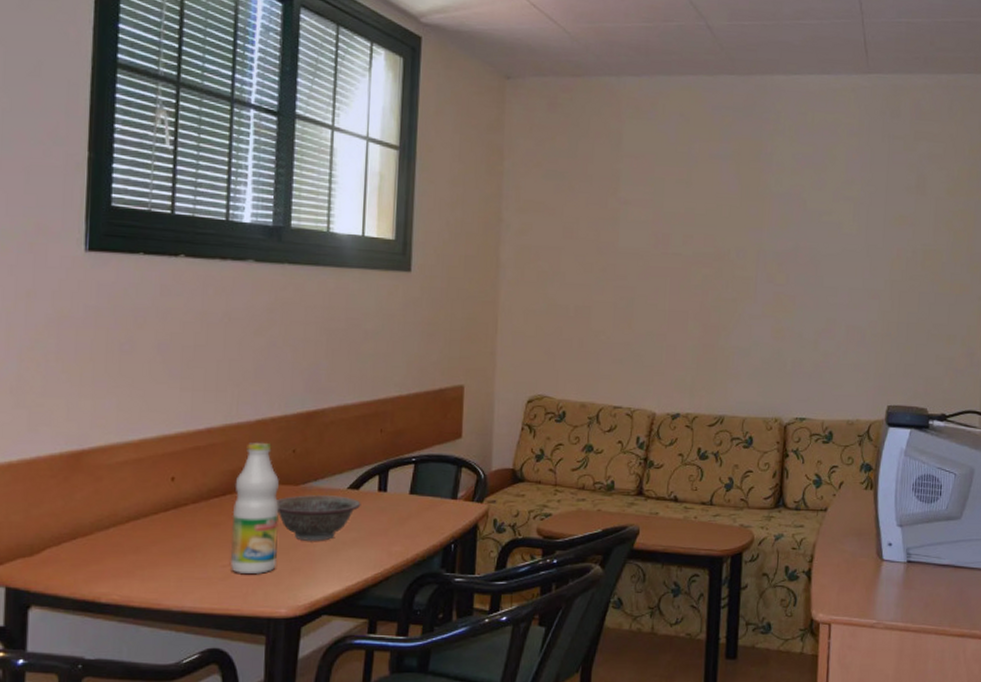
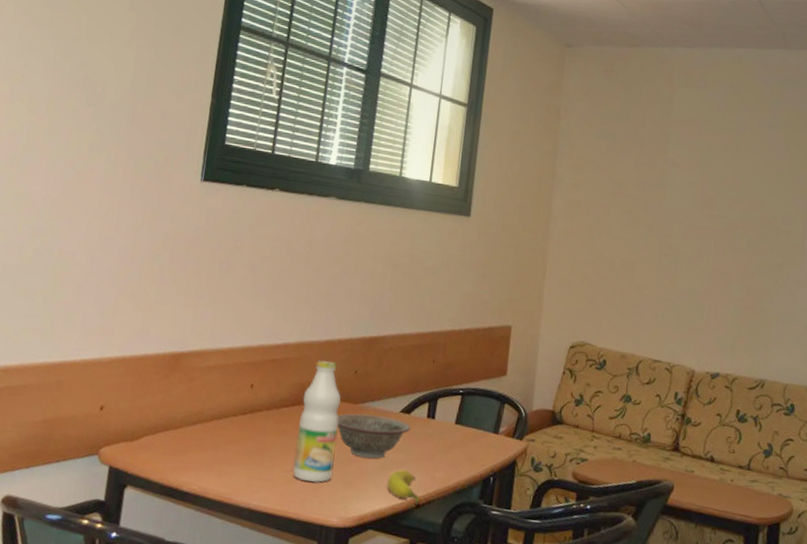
banana: none [339,548,378,583] -> present [387,469,421,506]

